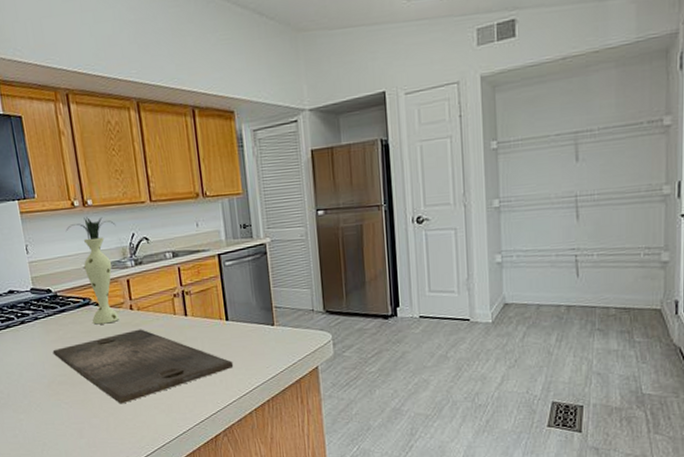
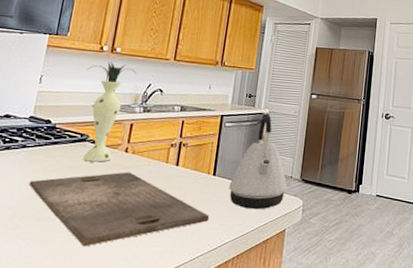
kettle: none [245,243,311,351] -> present [229,113,287,210]

